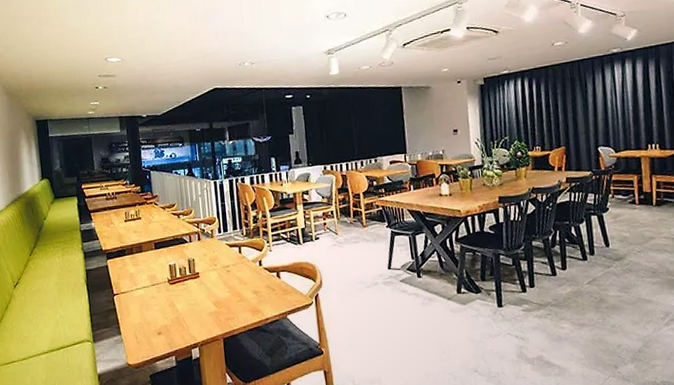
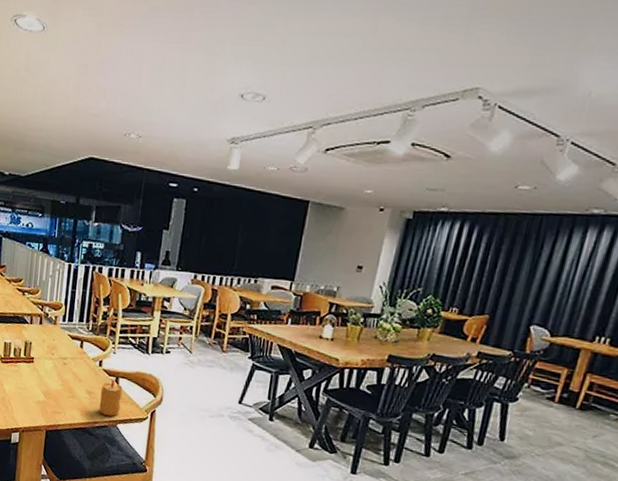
candle: none [266,272,287,310] -> present [99,377,123,416]

